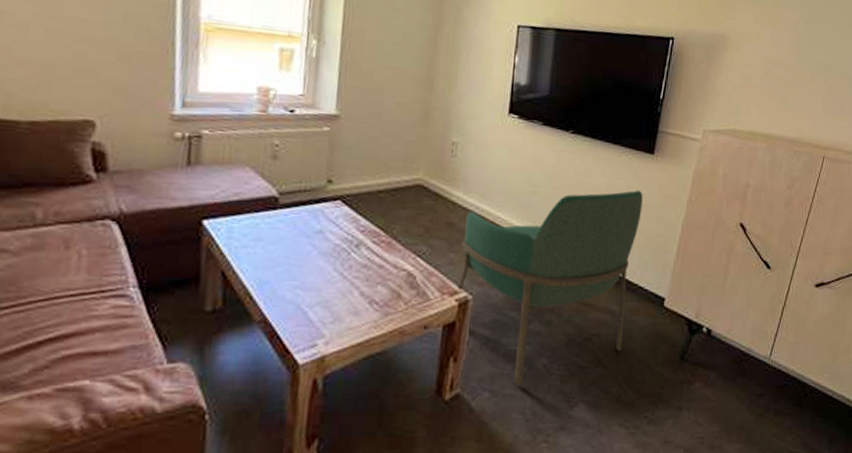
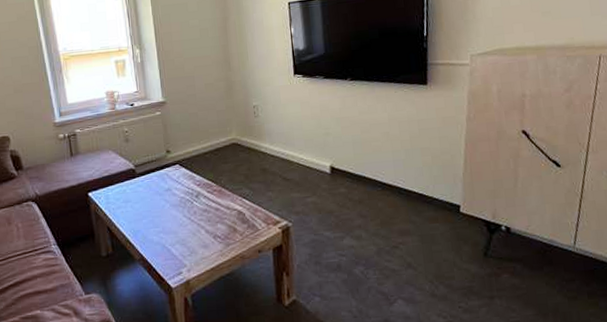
armchair: present [456,189,643,385] -> none [275,117,428,290]

